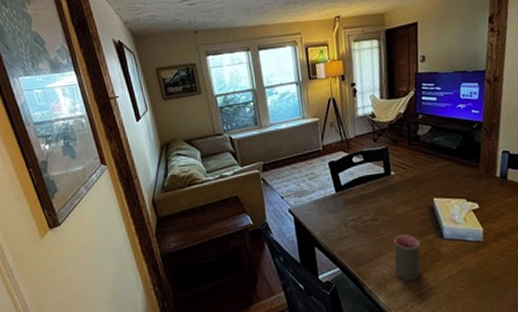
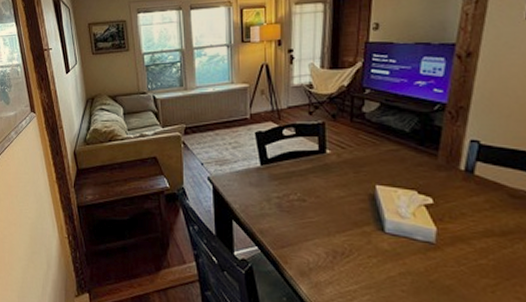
cup: present [393,234,421,281] -> none [321,220,355,275]

